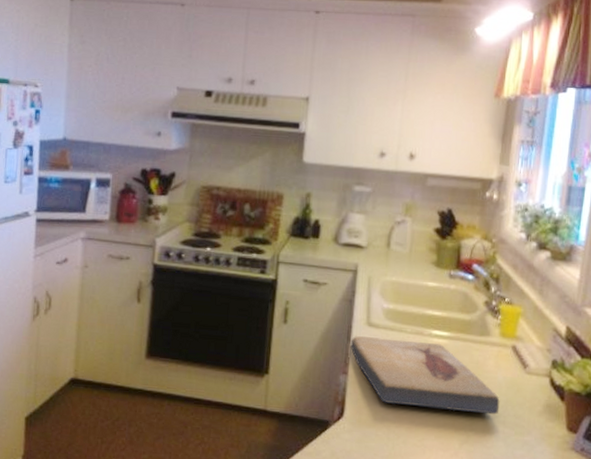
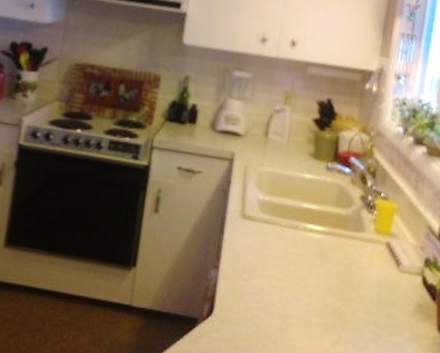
fish fossil: present [350,336,500,415] -> none [223,228,373,314]

